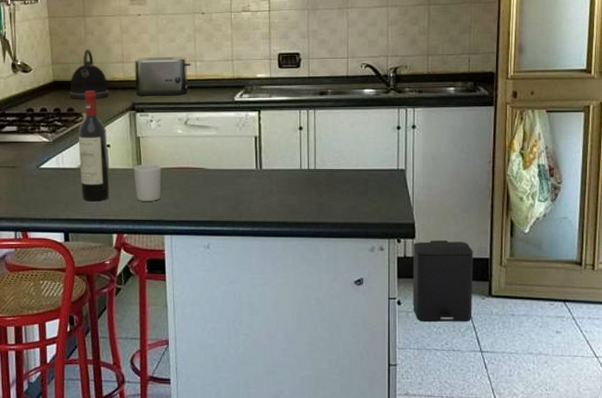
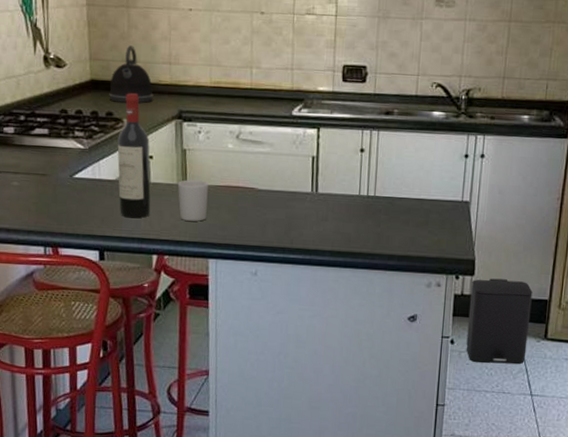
toaster: present [134,56,191,96] -> none [182,59,246,105]

